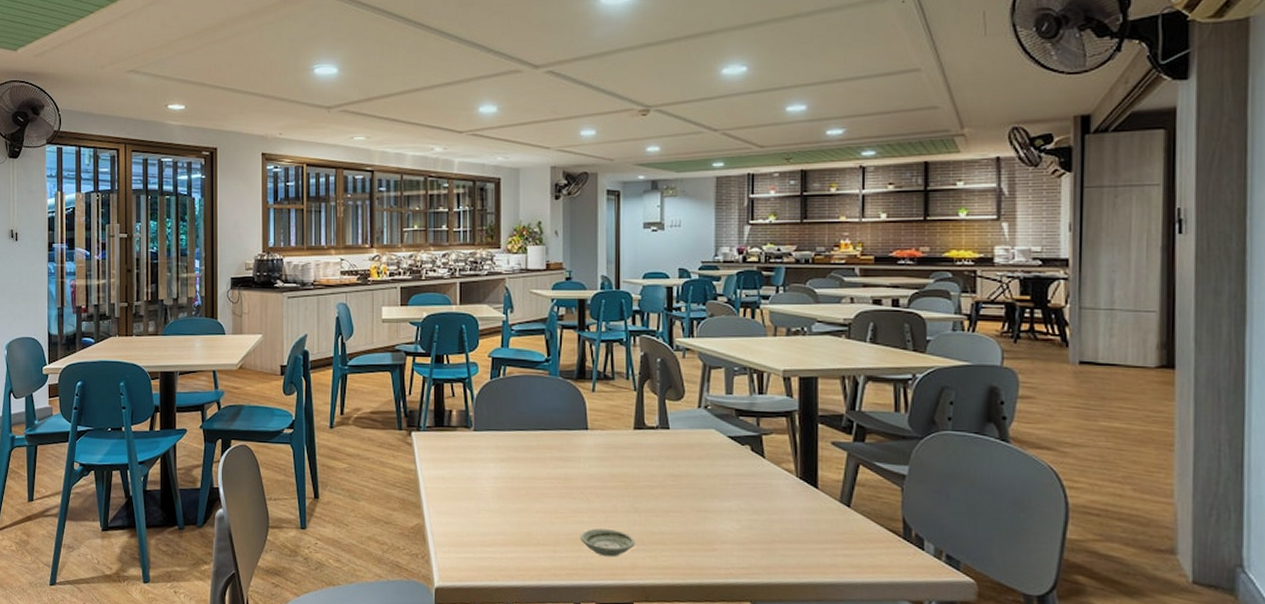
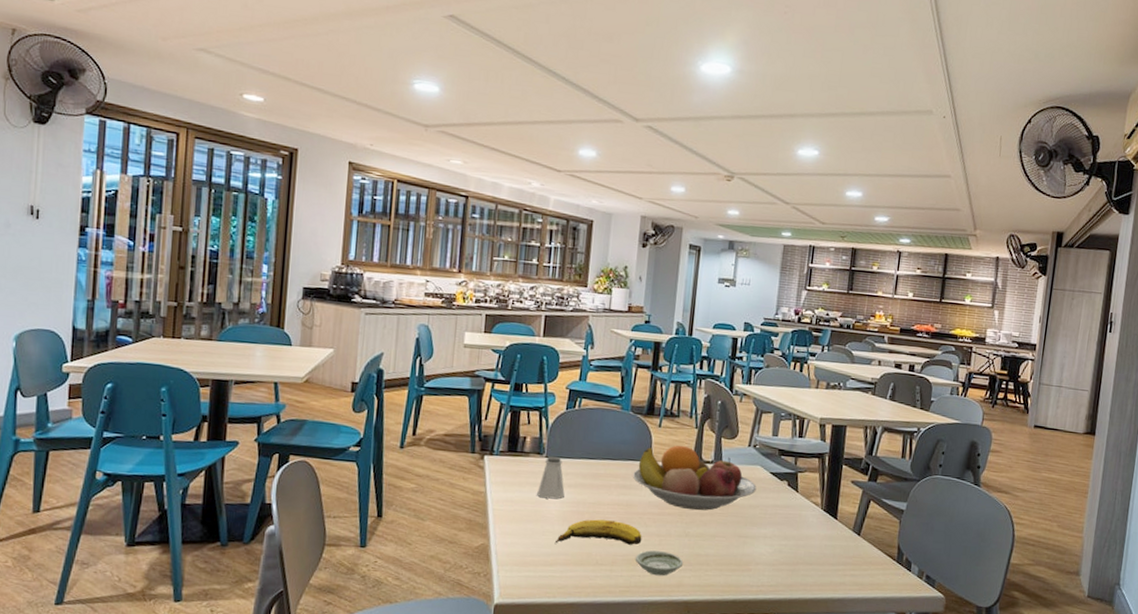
saltshaker: none [468,429,497,475] -> present [537,456,565,499]
banana: none [491,495,586,523] -> present [554,519,642,545]
fruit bowl: none [568,410,713,483] -> present [632,445,757,511]

